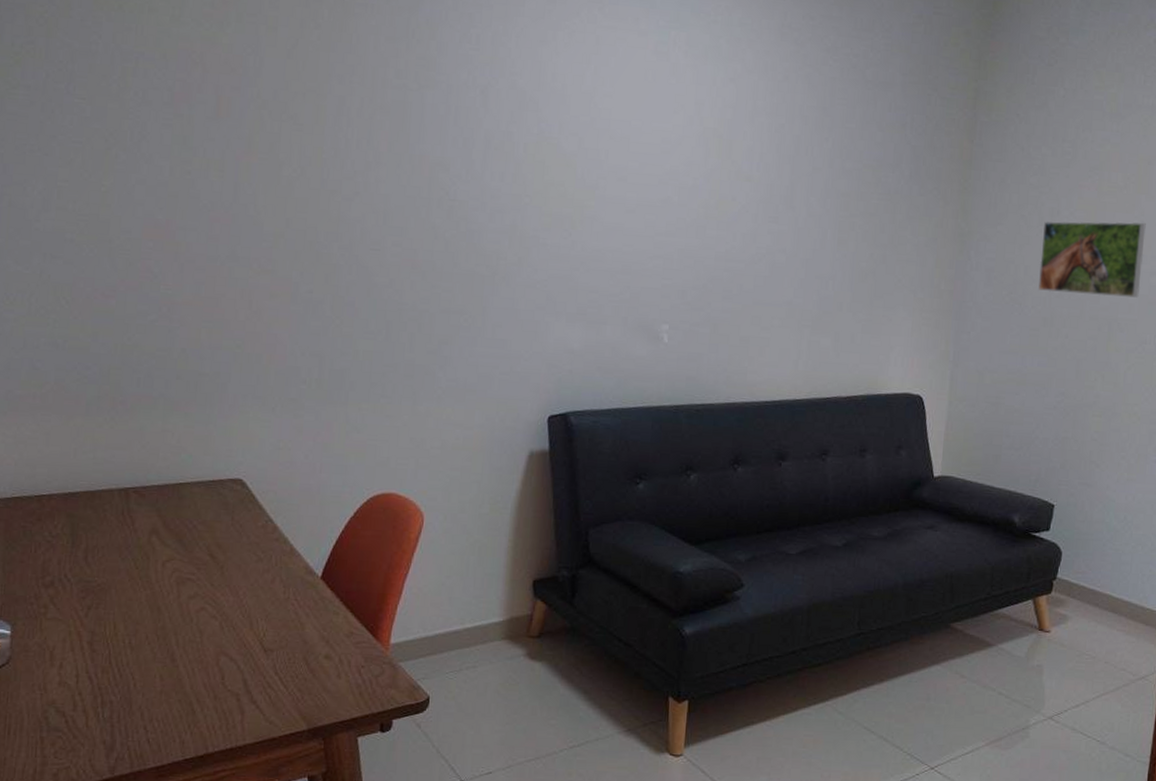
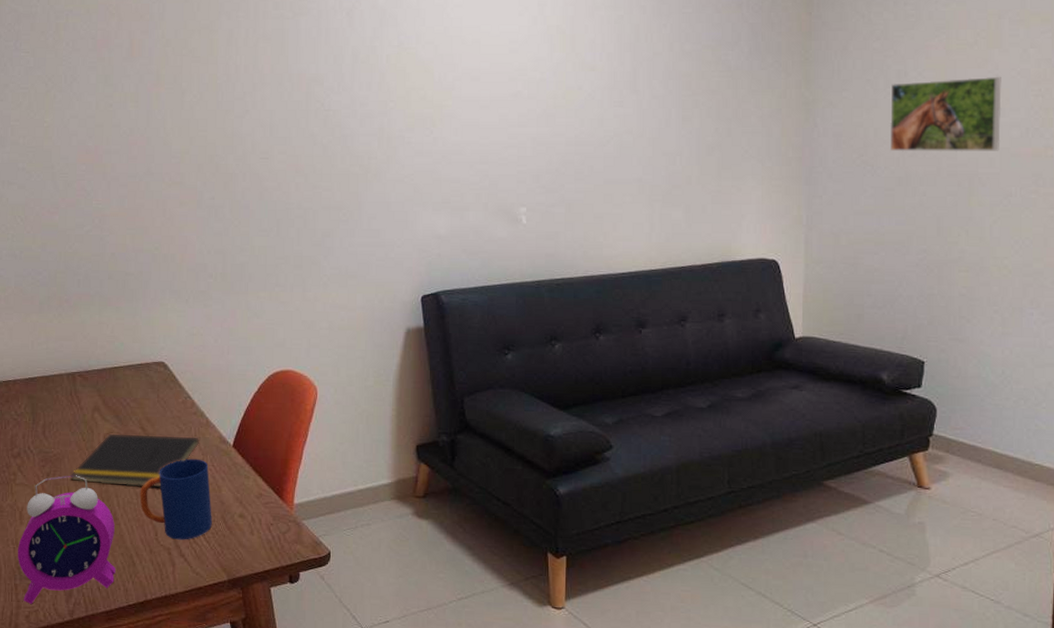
alarm clock: none [45,609,172,760] -> present [18,475,116,604]
notepad: none [118,562,282,624] -> present [70,434,200,487]
mug: none [204,591,292,685] -> present [139,458,212,540]

